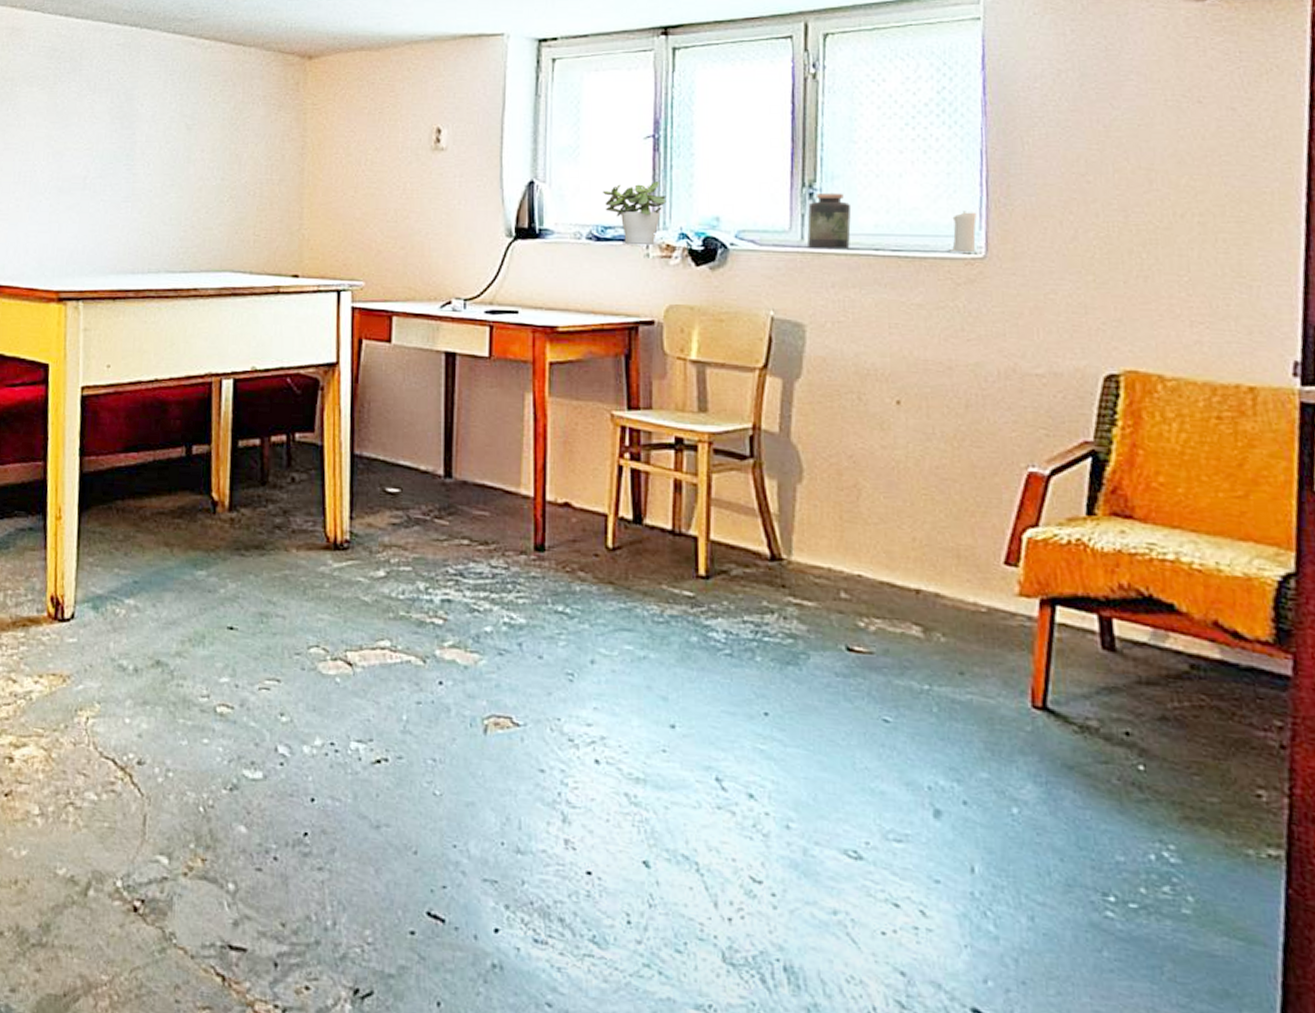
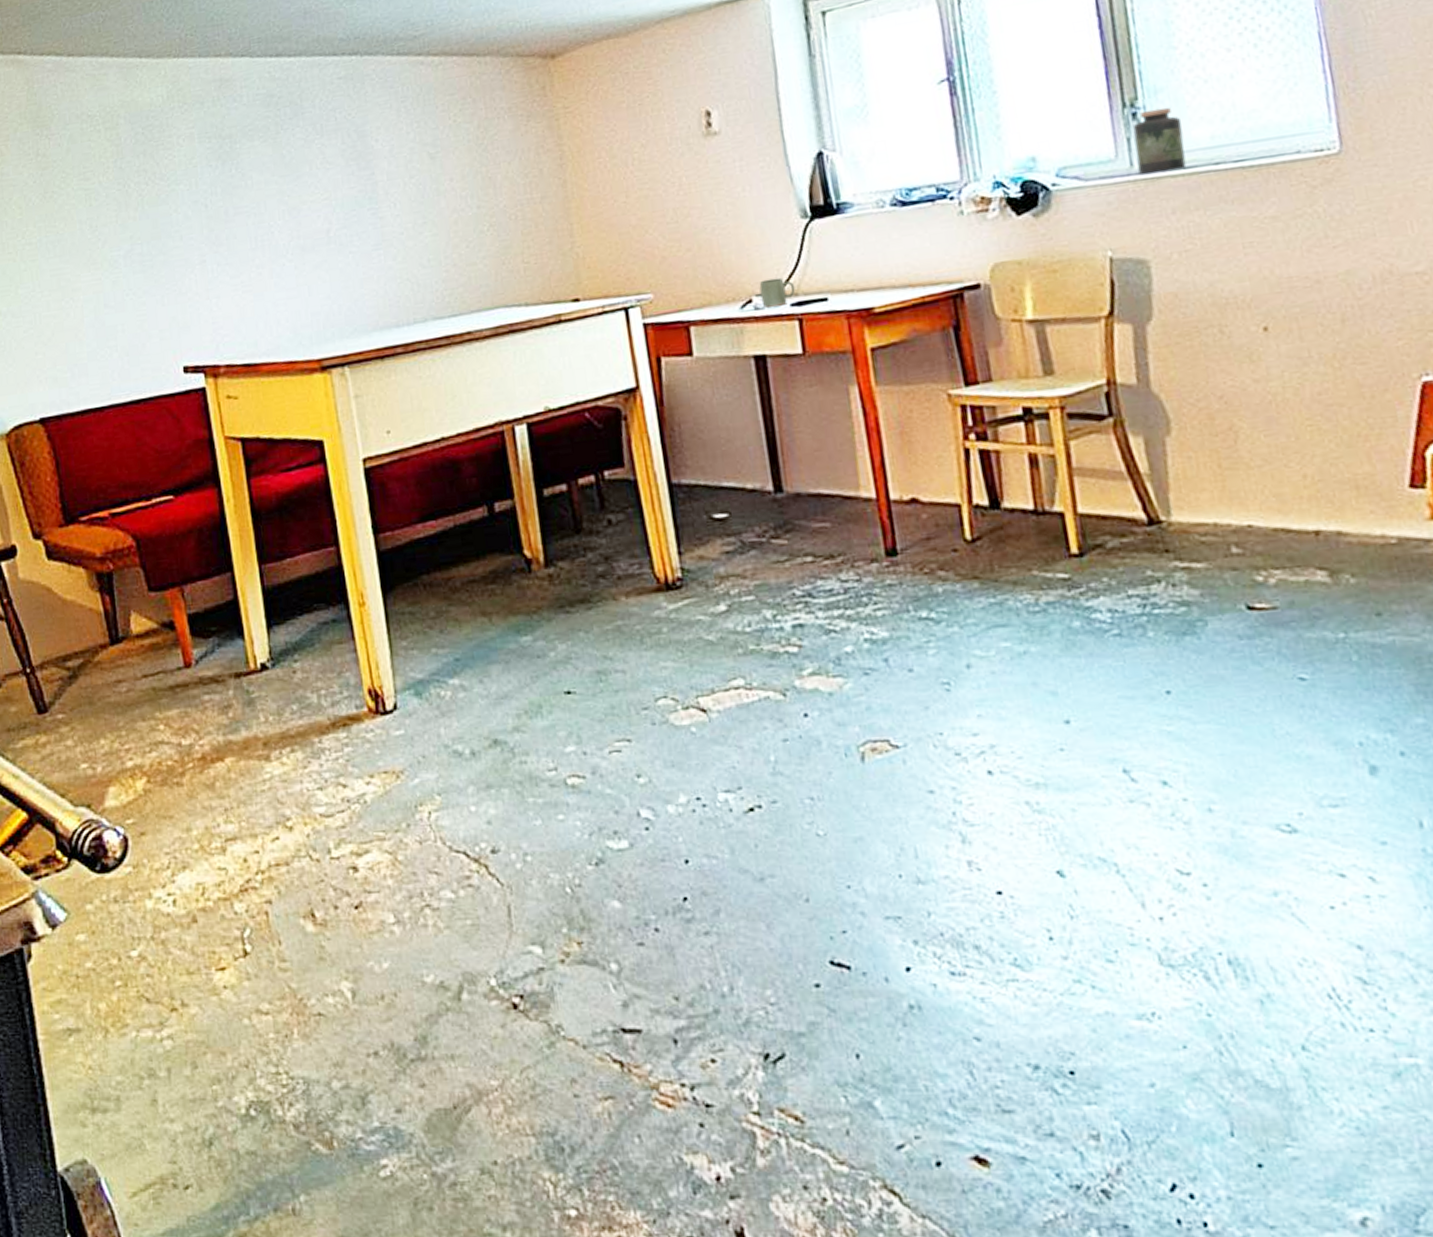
mug: none [459,285,491,311] -> present [759,277,796,308]
potted plant: present [603,182,667,246] -> none [901,129,974,205]
candle: present [949,210,977,253] -> none [1297,103,1328,153]

